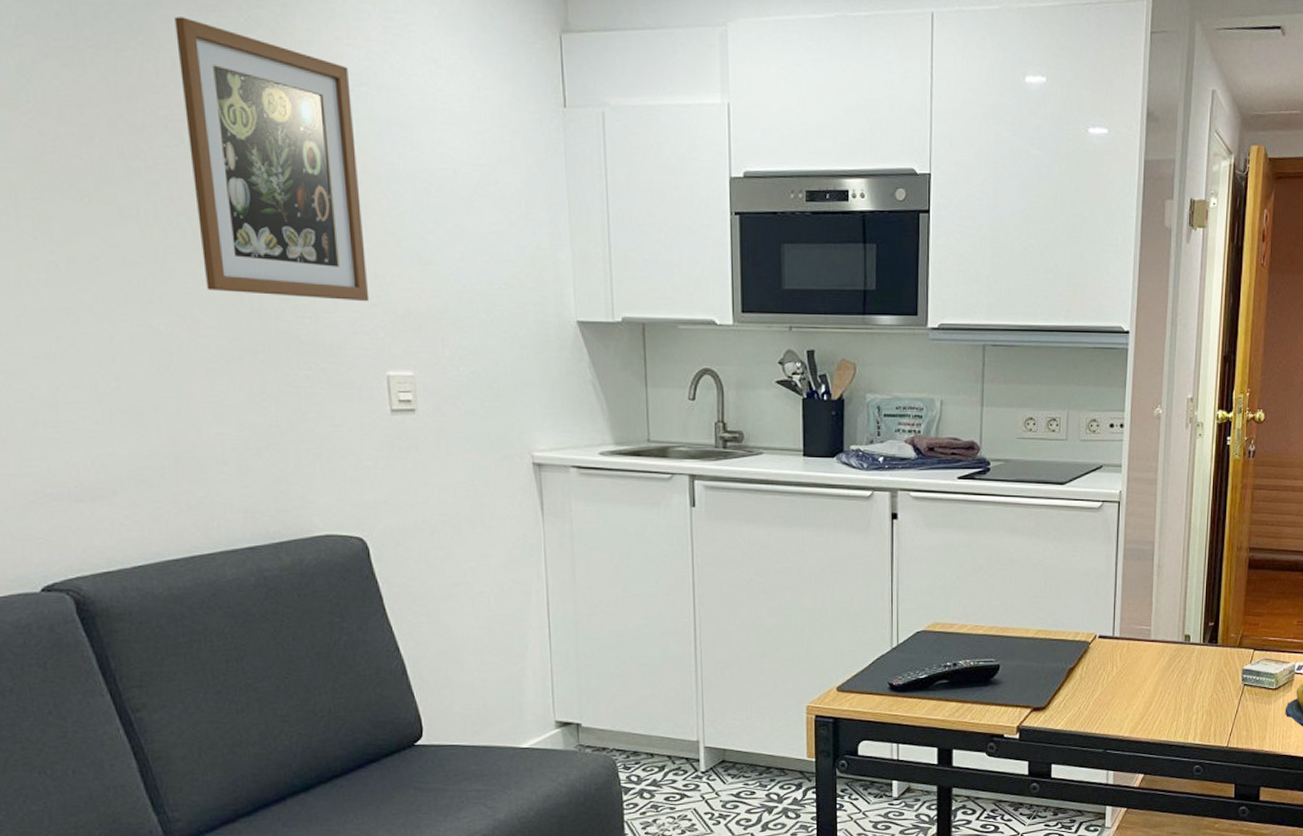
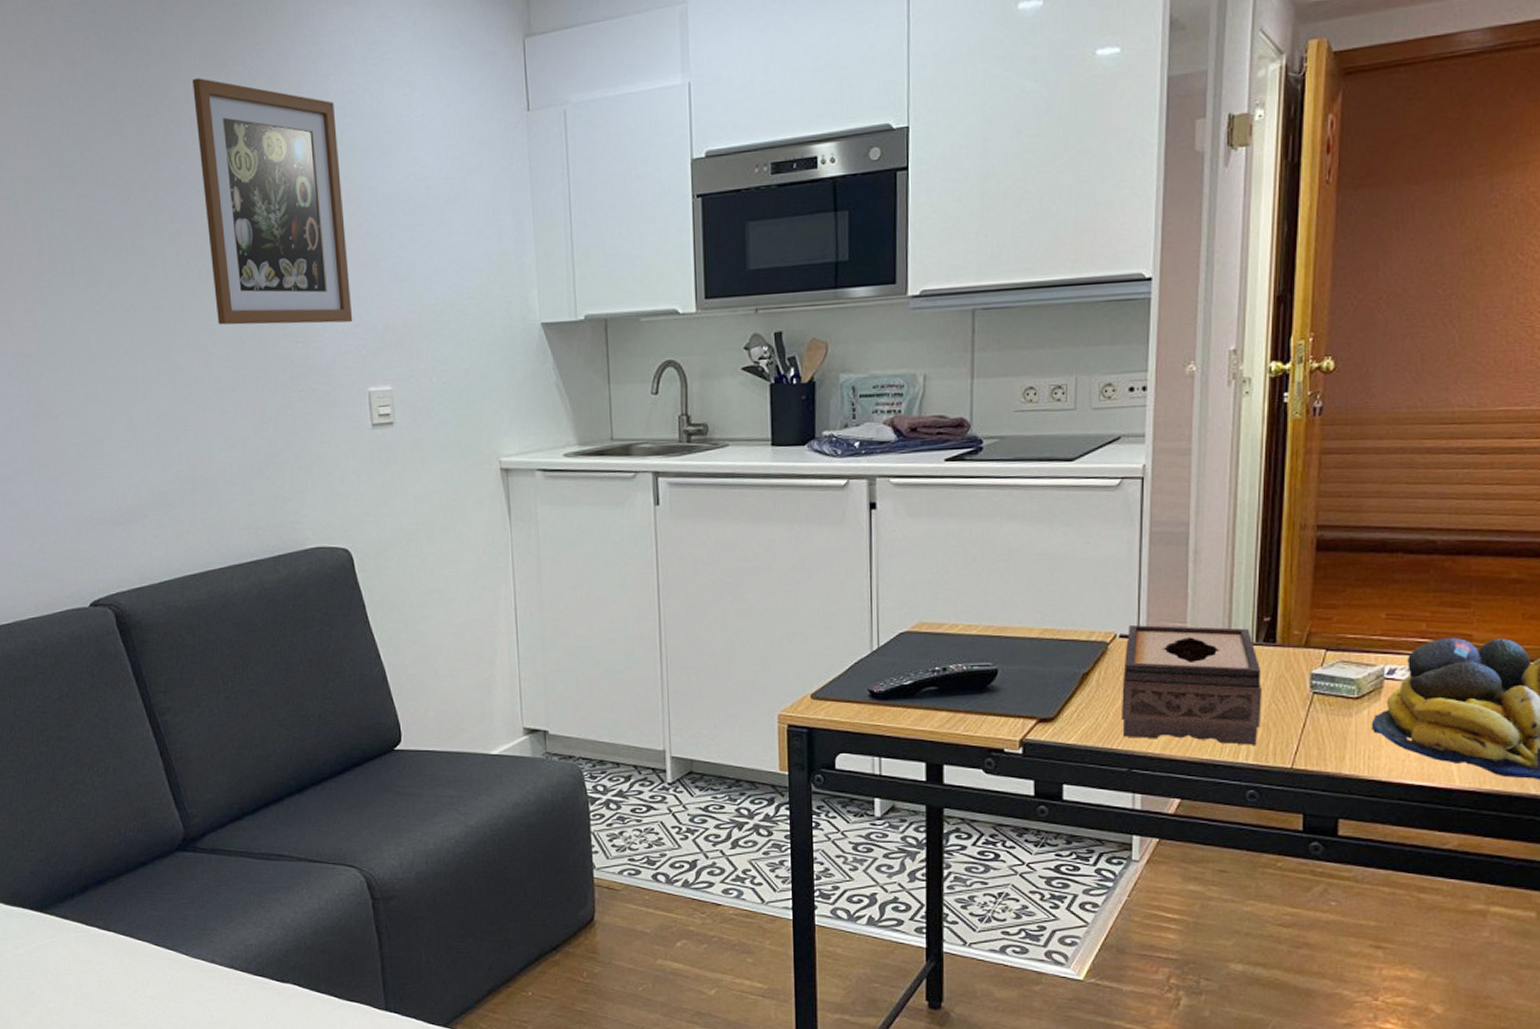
tissue box: none [1099,628,1207,728] -> present [1122,625,1262,745]

